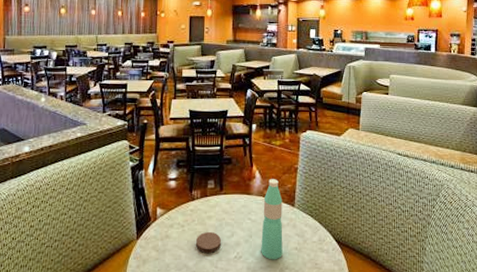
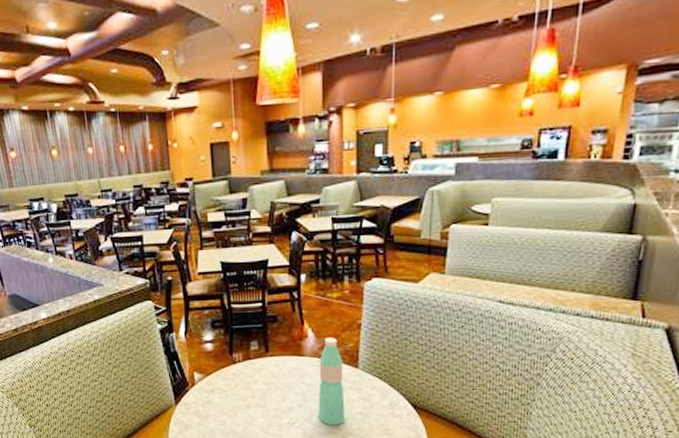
coaster: present [196,231,221,253] -> none [242,396,271,418]

